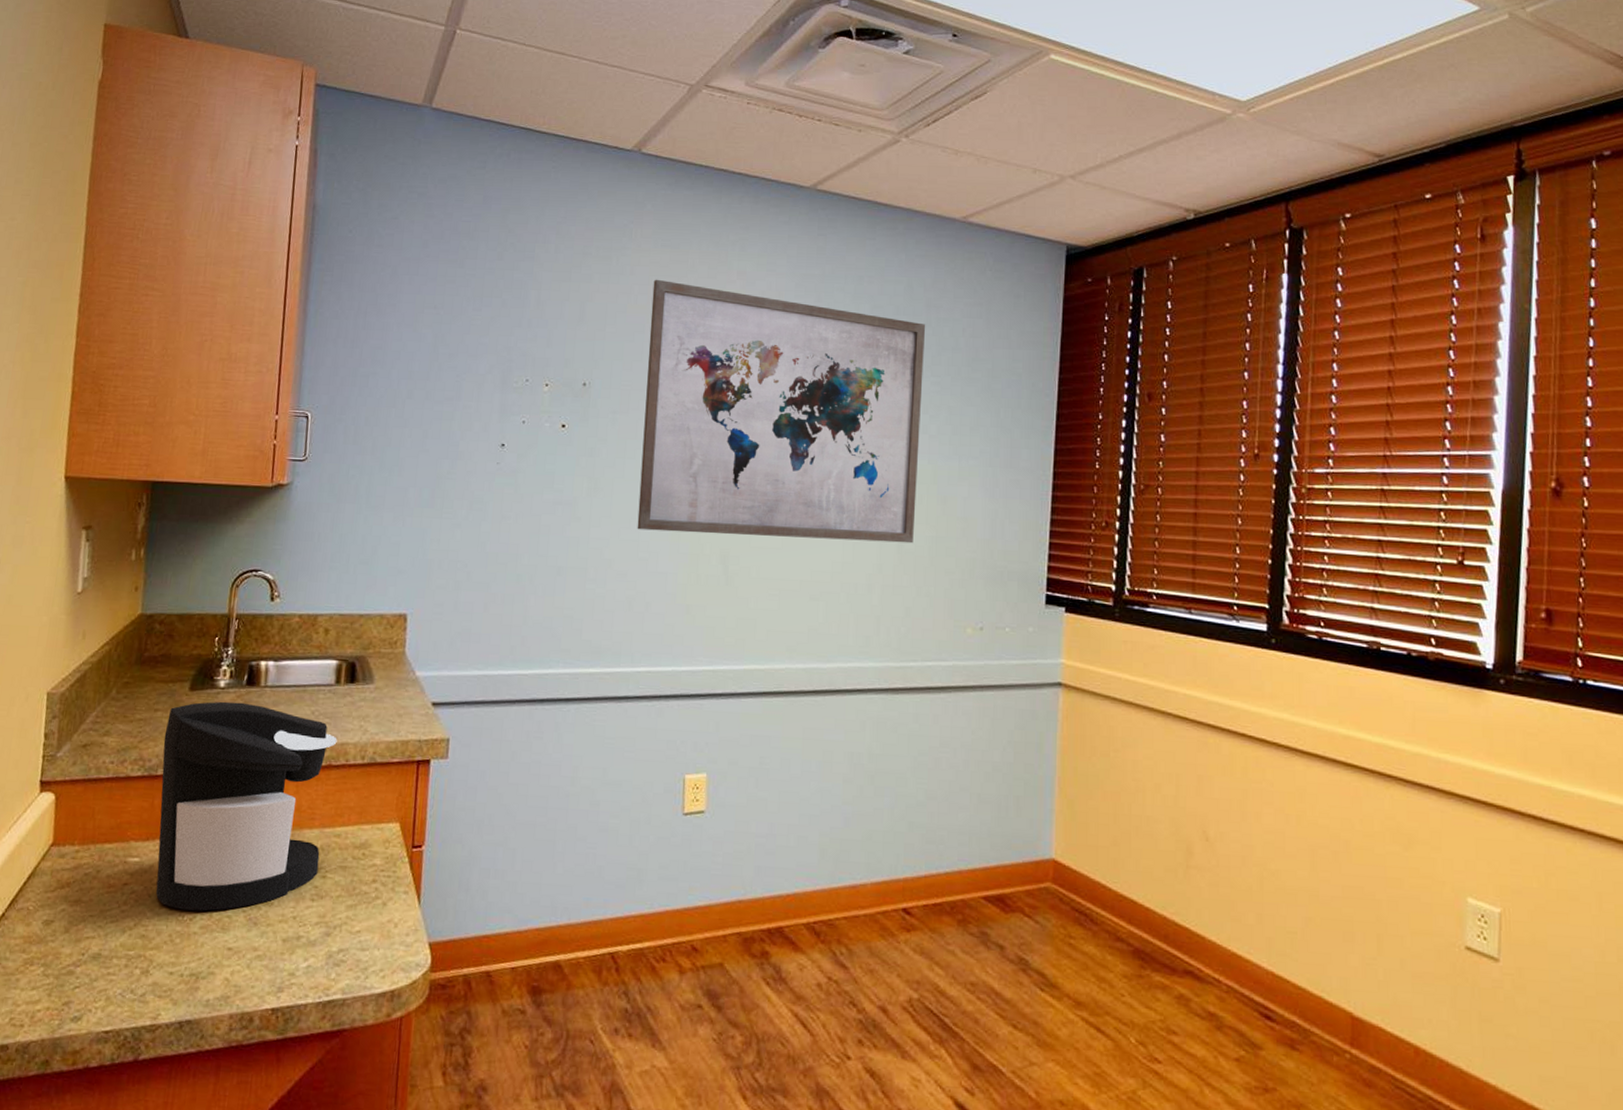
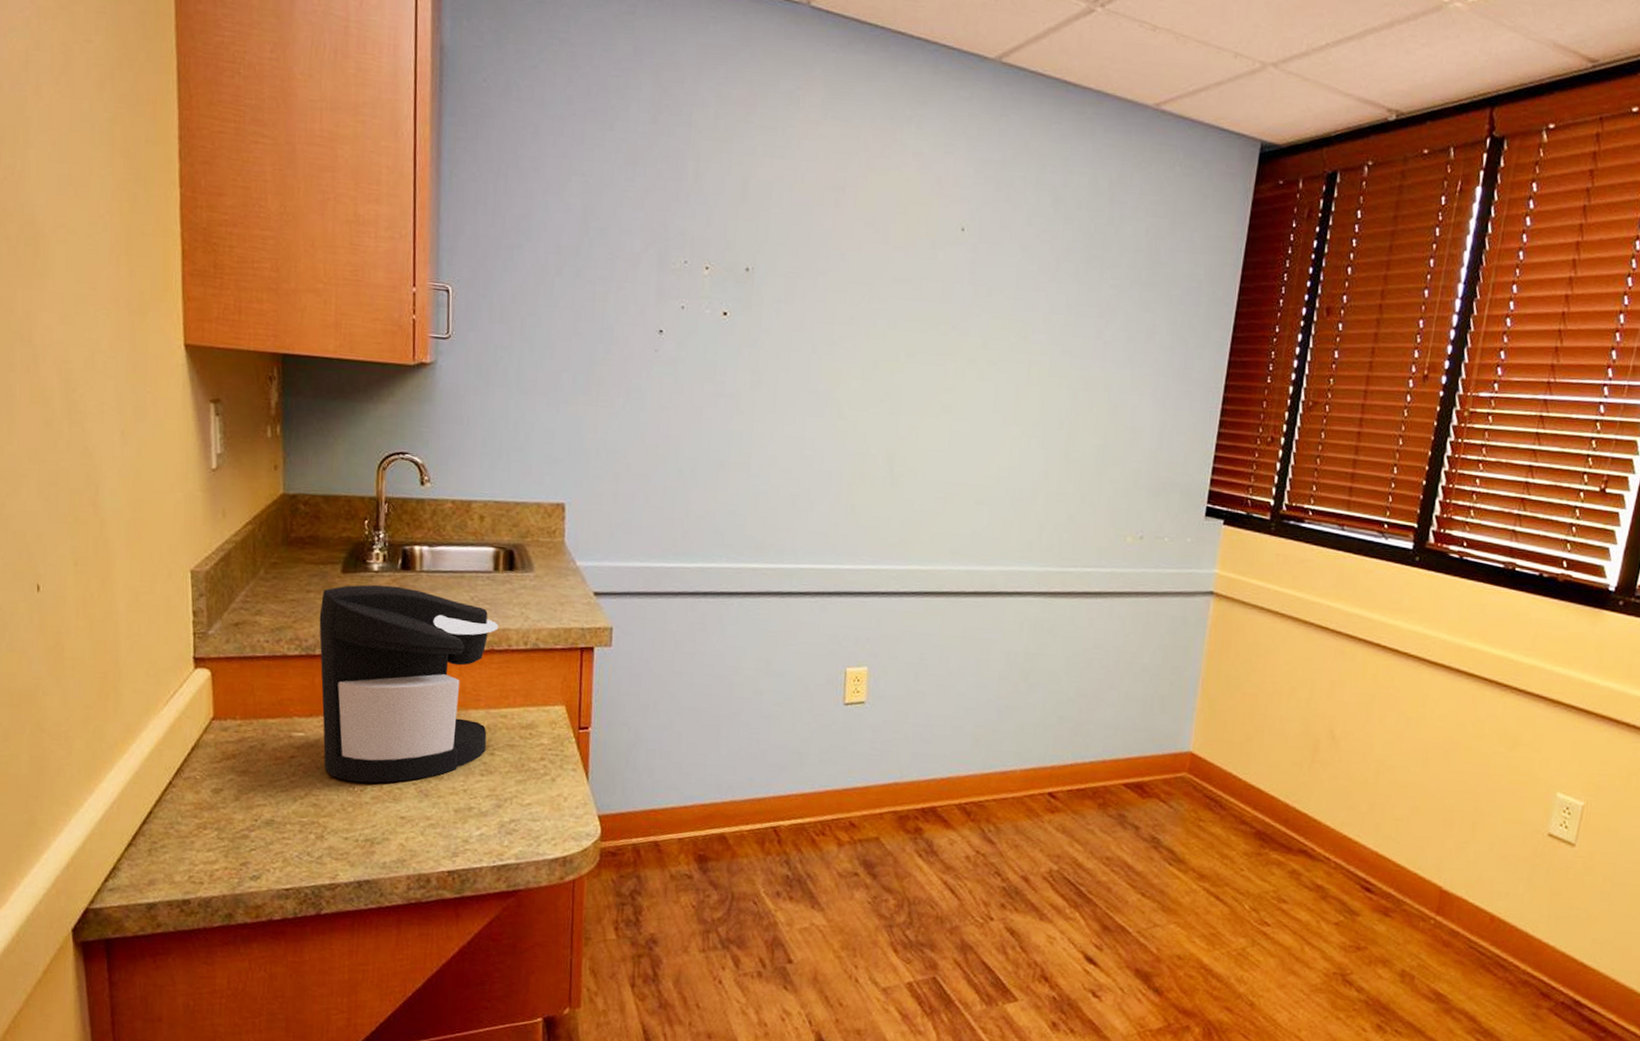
wall art: present [637,279,926,544] -> none [802,155,1109,452]

